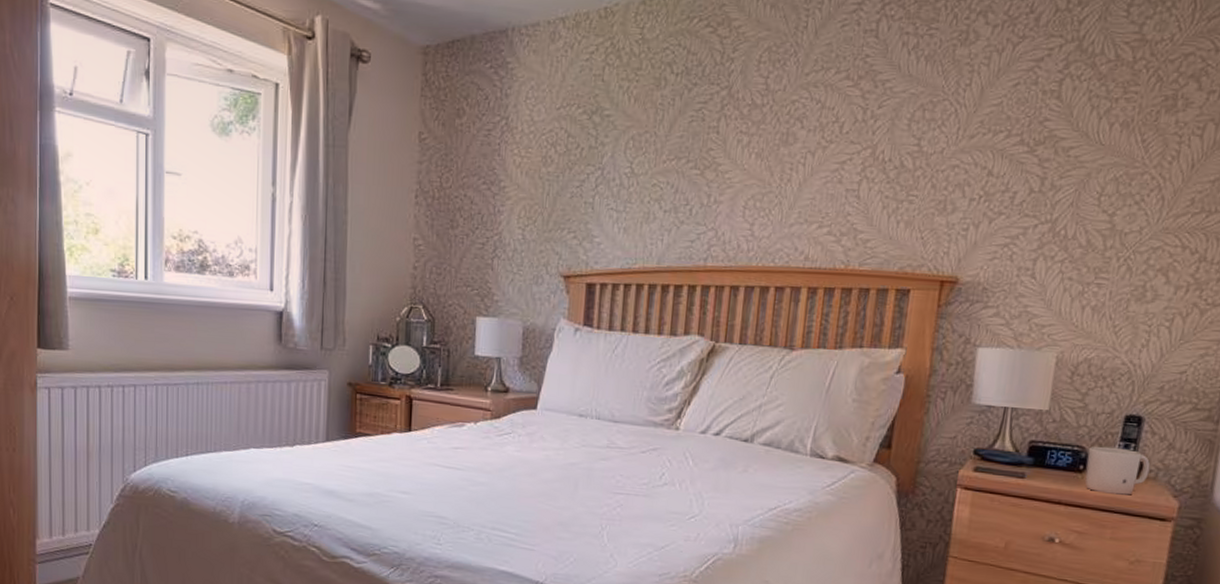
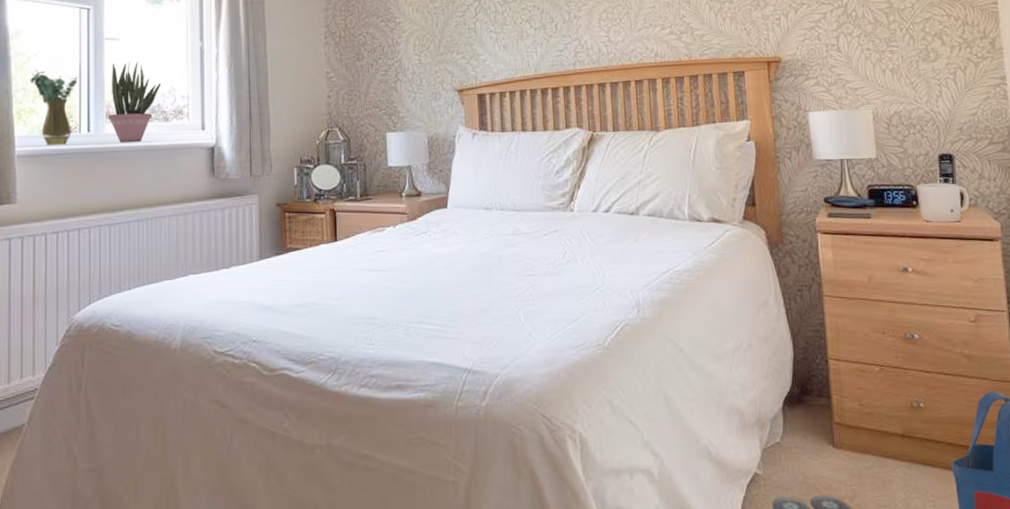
vase: none [82,200,135,292] -> present [30,69,78,146]
potted plant: none [166,201,227,298] -> present [107,61,162,143]

